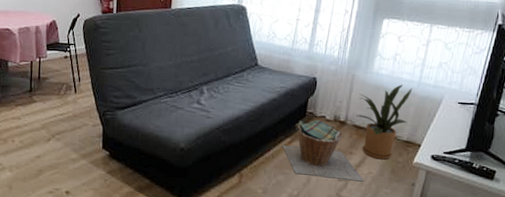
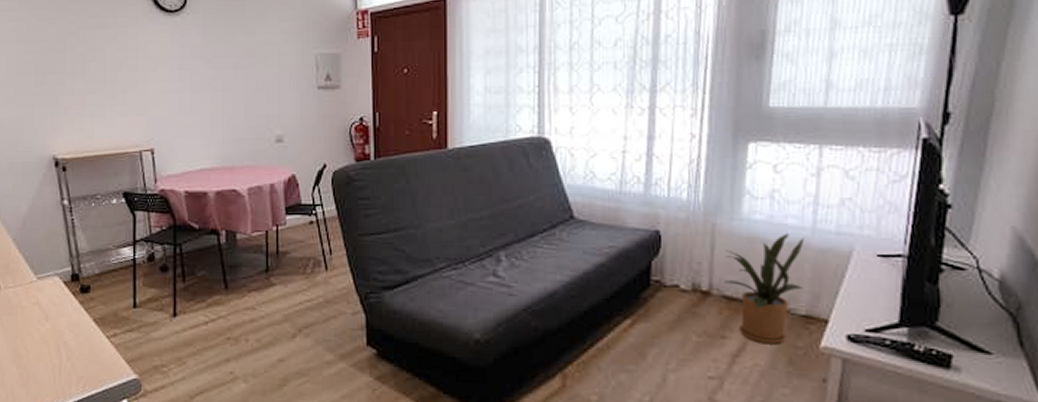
laundry basket: present [282,120,364,182] -> none [621,290,748,379]

